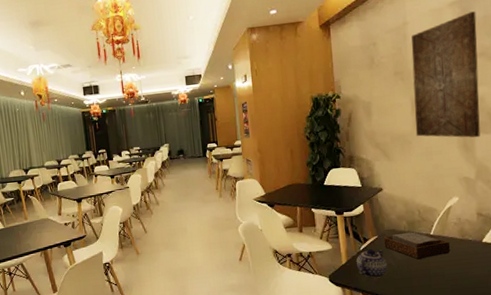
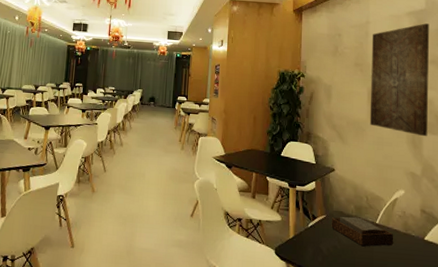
teapot: present [356,248,388,278] -> none [302,227,333,259]

